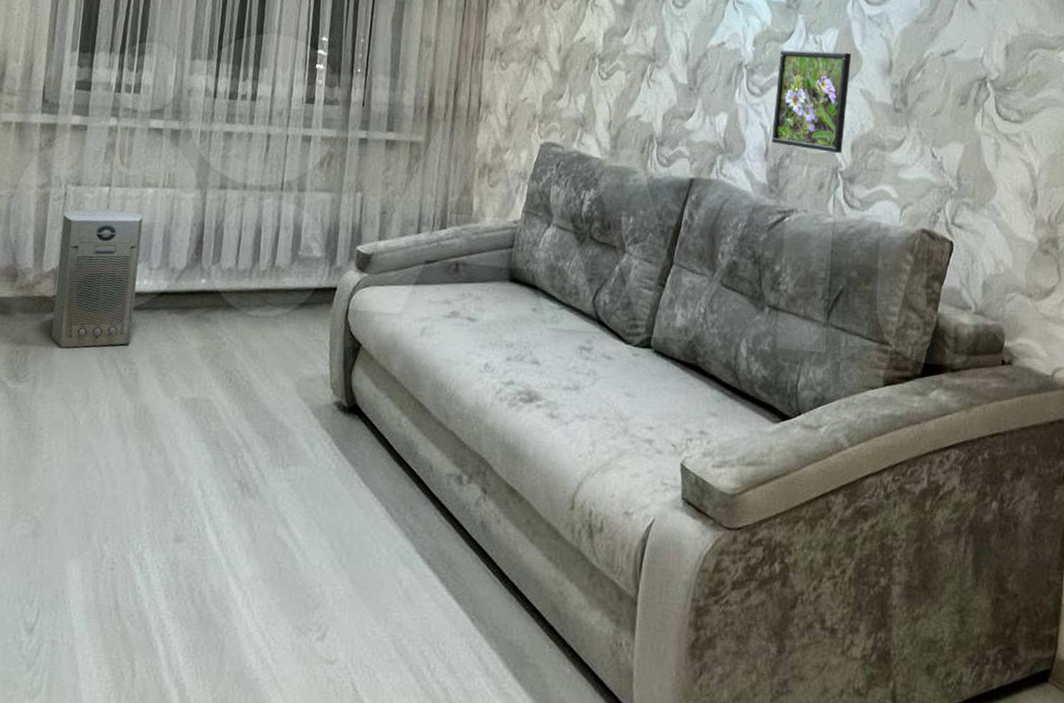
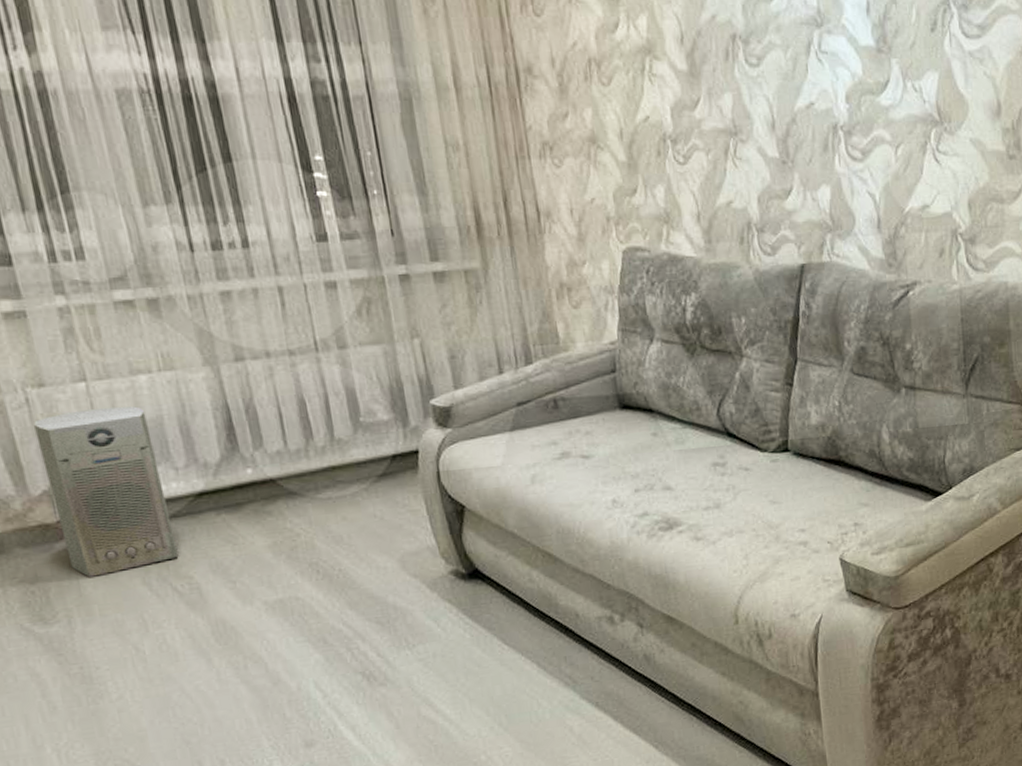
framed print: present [771,49,852,153] -> none [877,97,960,214]

